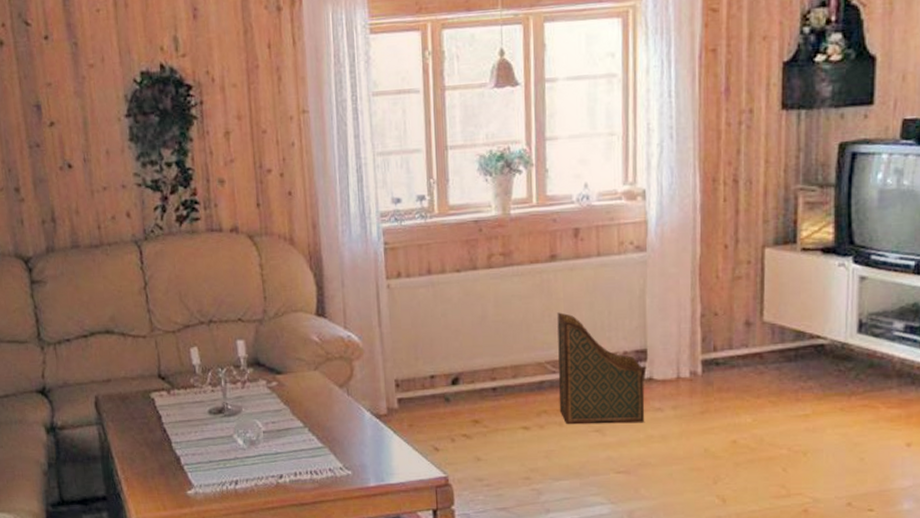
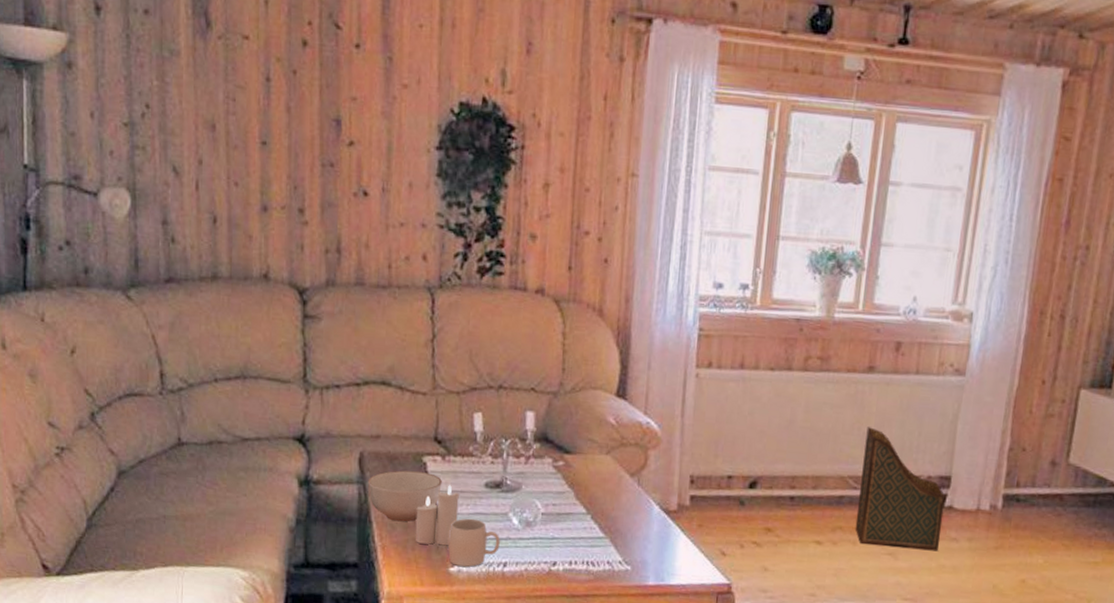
bowl: none [105,406,171,455] -> present [368,470,442,522]
candle: none [150,416,189,472] -> present [415,485,459,546]
mug: none [182,444,229,488] -> present [447,518,500,567]

